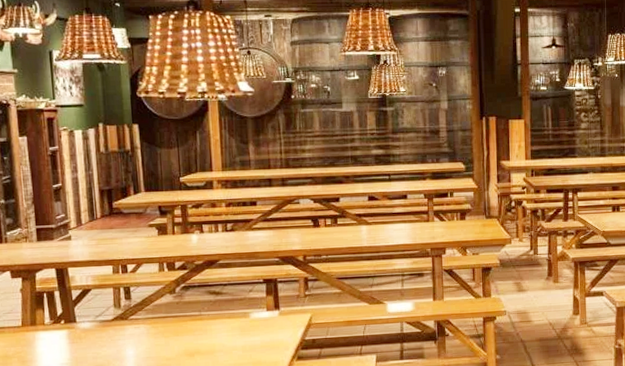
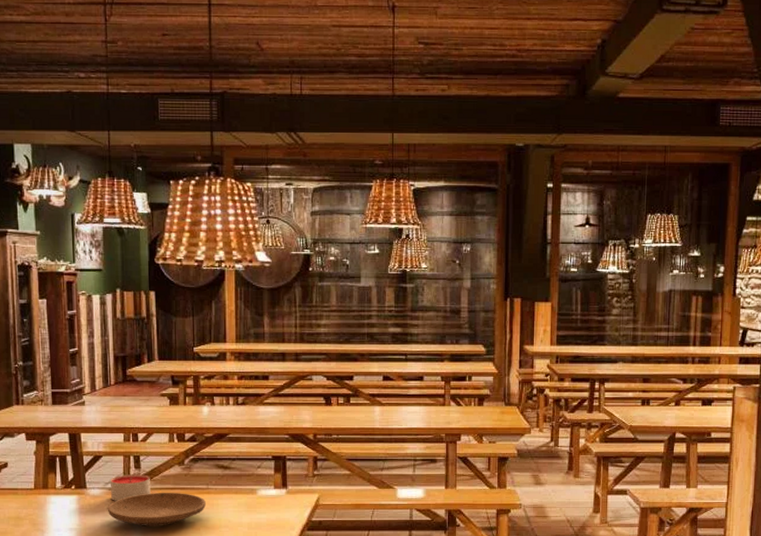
plate: none [98,320,199,357] -> present [107,493,206,526]
candle: none [101,305,143,333] -> present [111,474,151,501]

